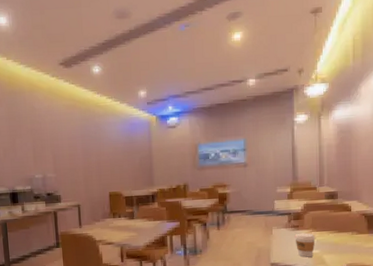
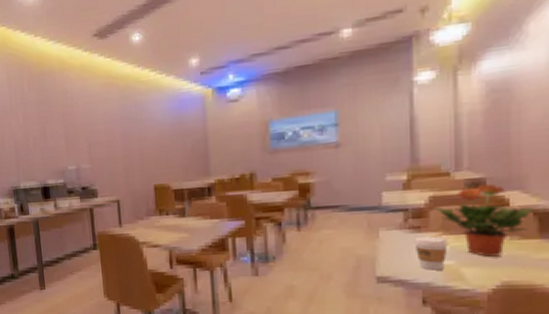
potted plant: none [307,195,364,247] -> present [435,183,533,257]

